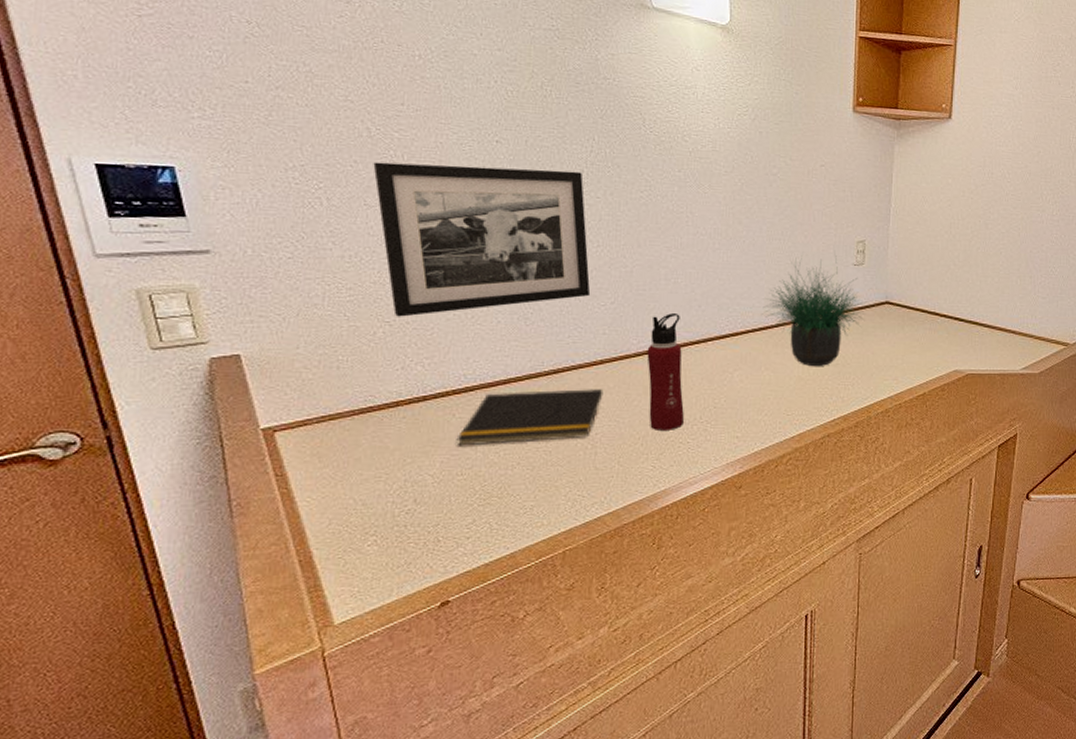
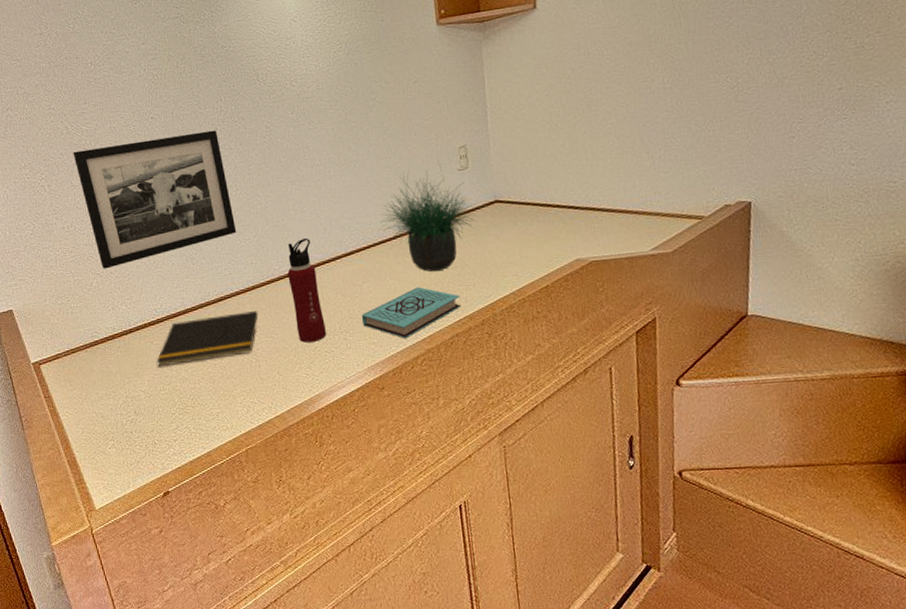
book: none [727,381,837,436] -> present [361,287,461,339]

